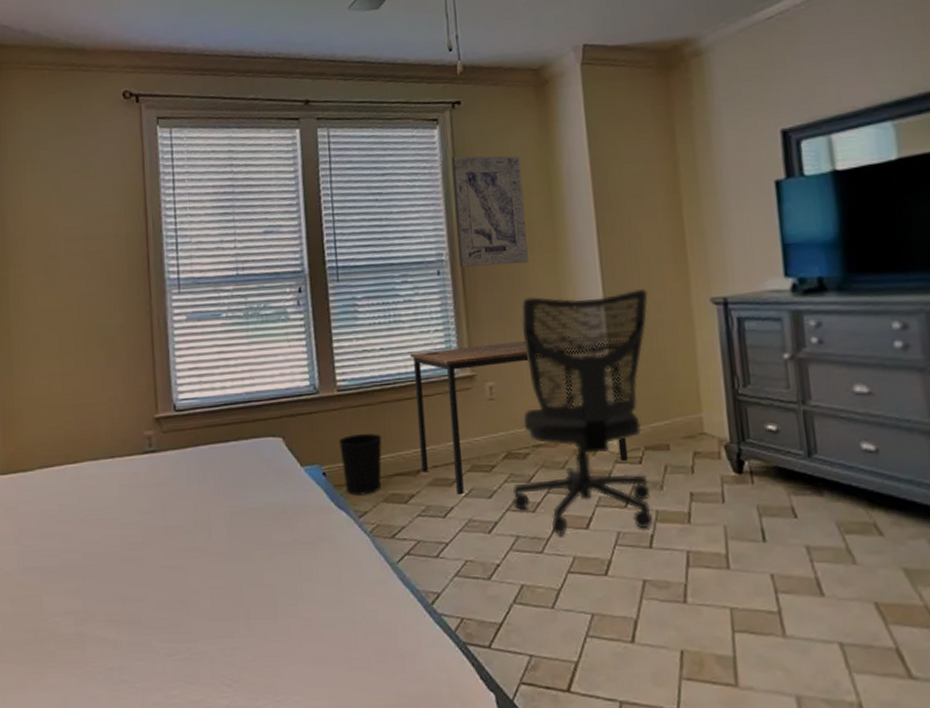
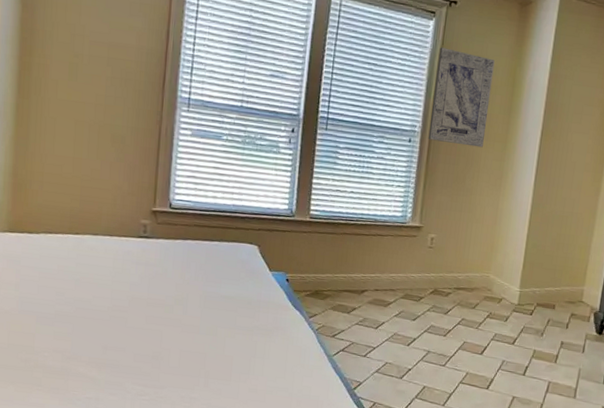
wastebasket: present [338,433,382,496] -> none [302,254,339,302]
desk: present [409,336,629,496] -> none [366,200,539,315]
office chair: present [513,288,652,535] -> none [431,175,568,361]

